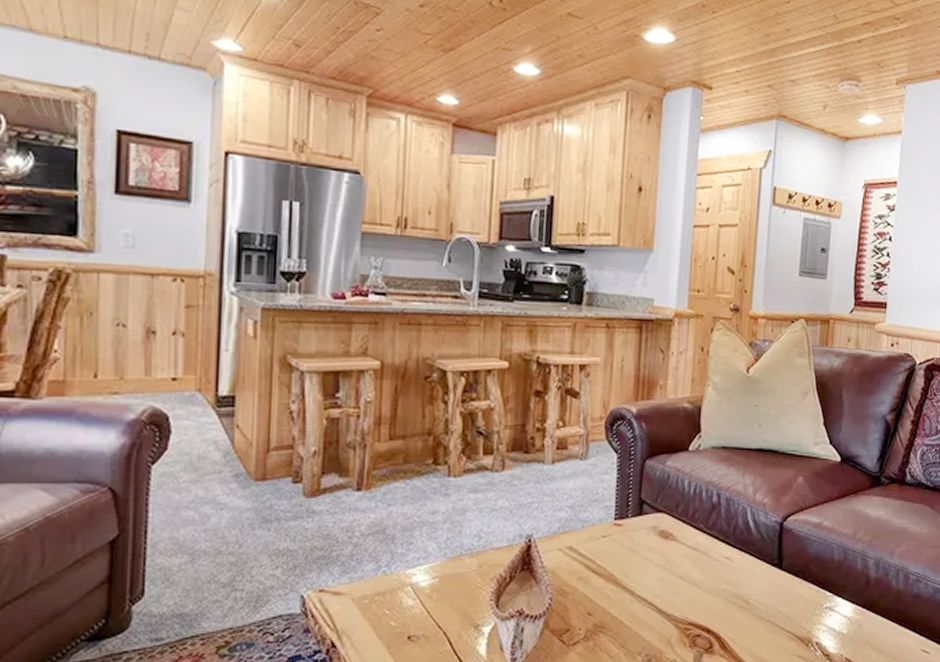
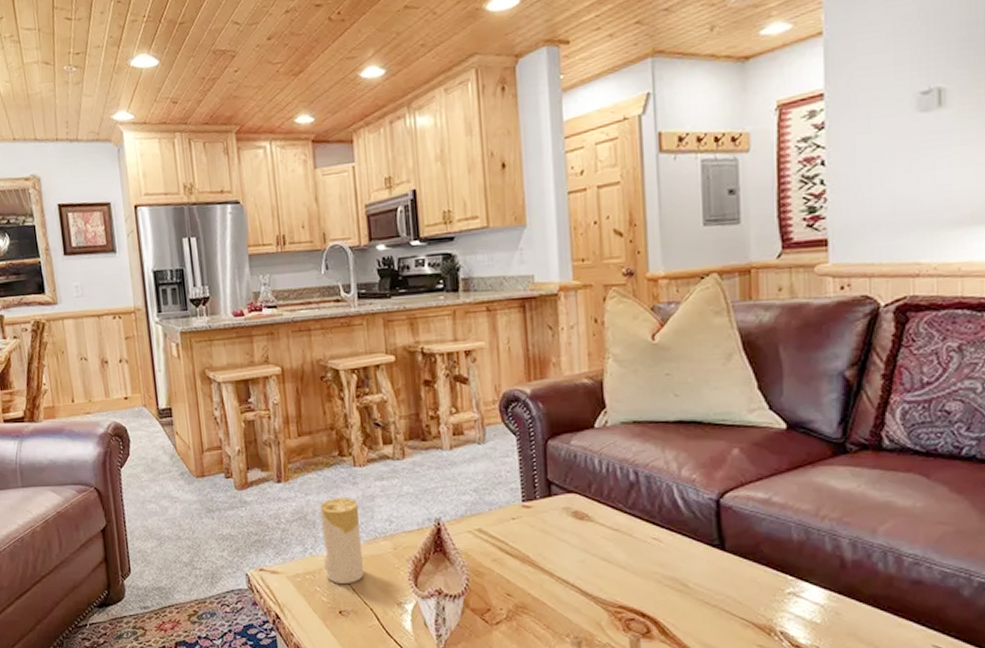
candle: none [398,510,447,605] -> present [320,497,365,583]

